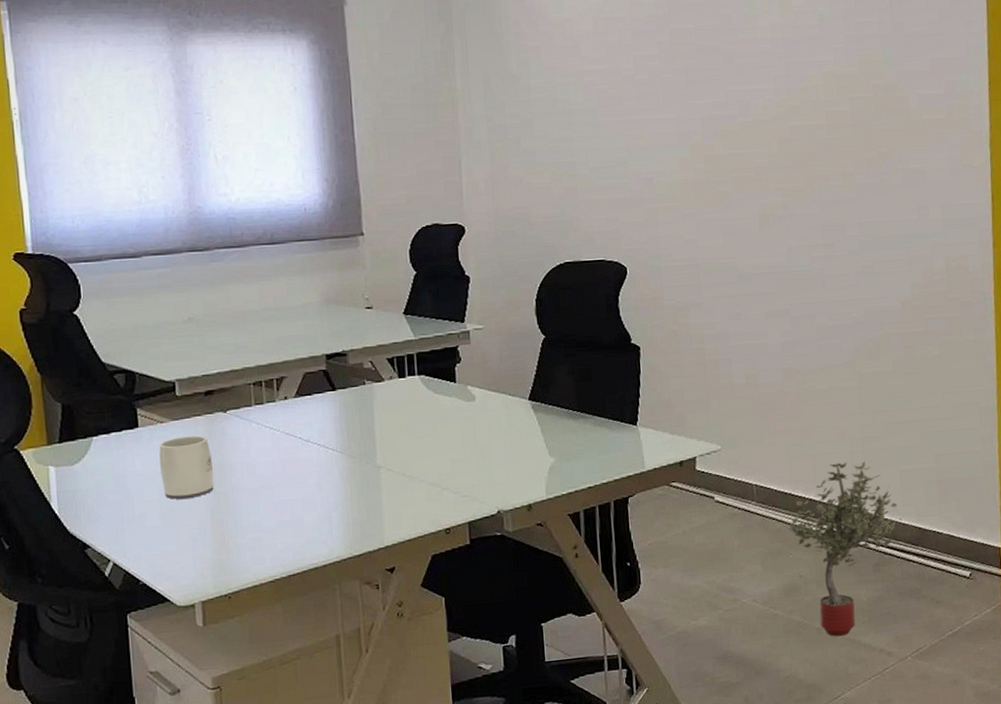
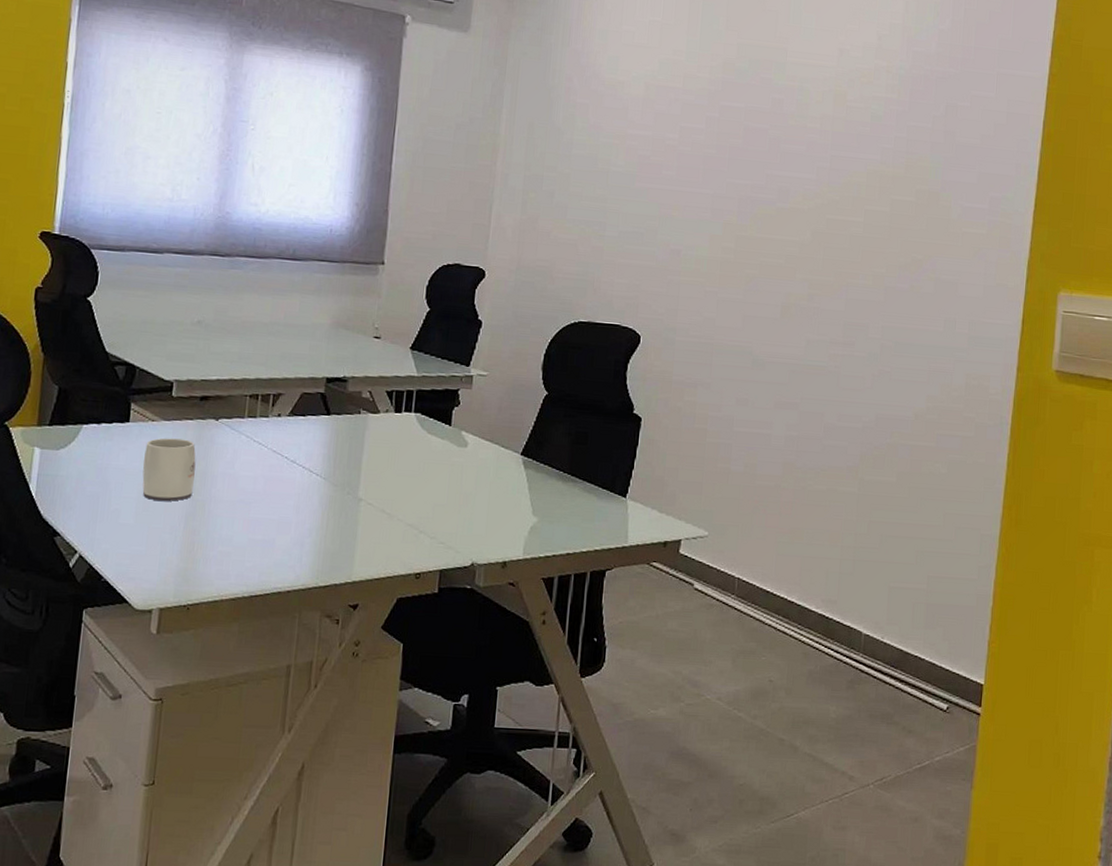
potted tree: present [787,461,897,637] -> none [764,568,881,751]

